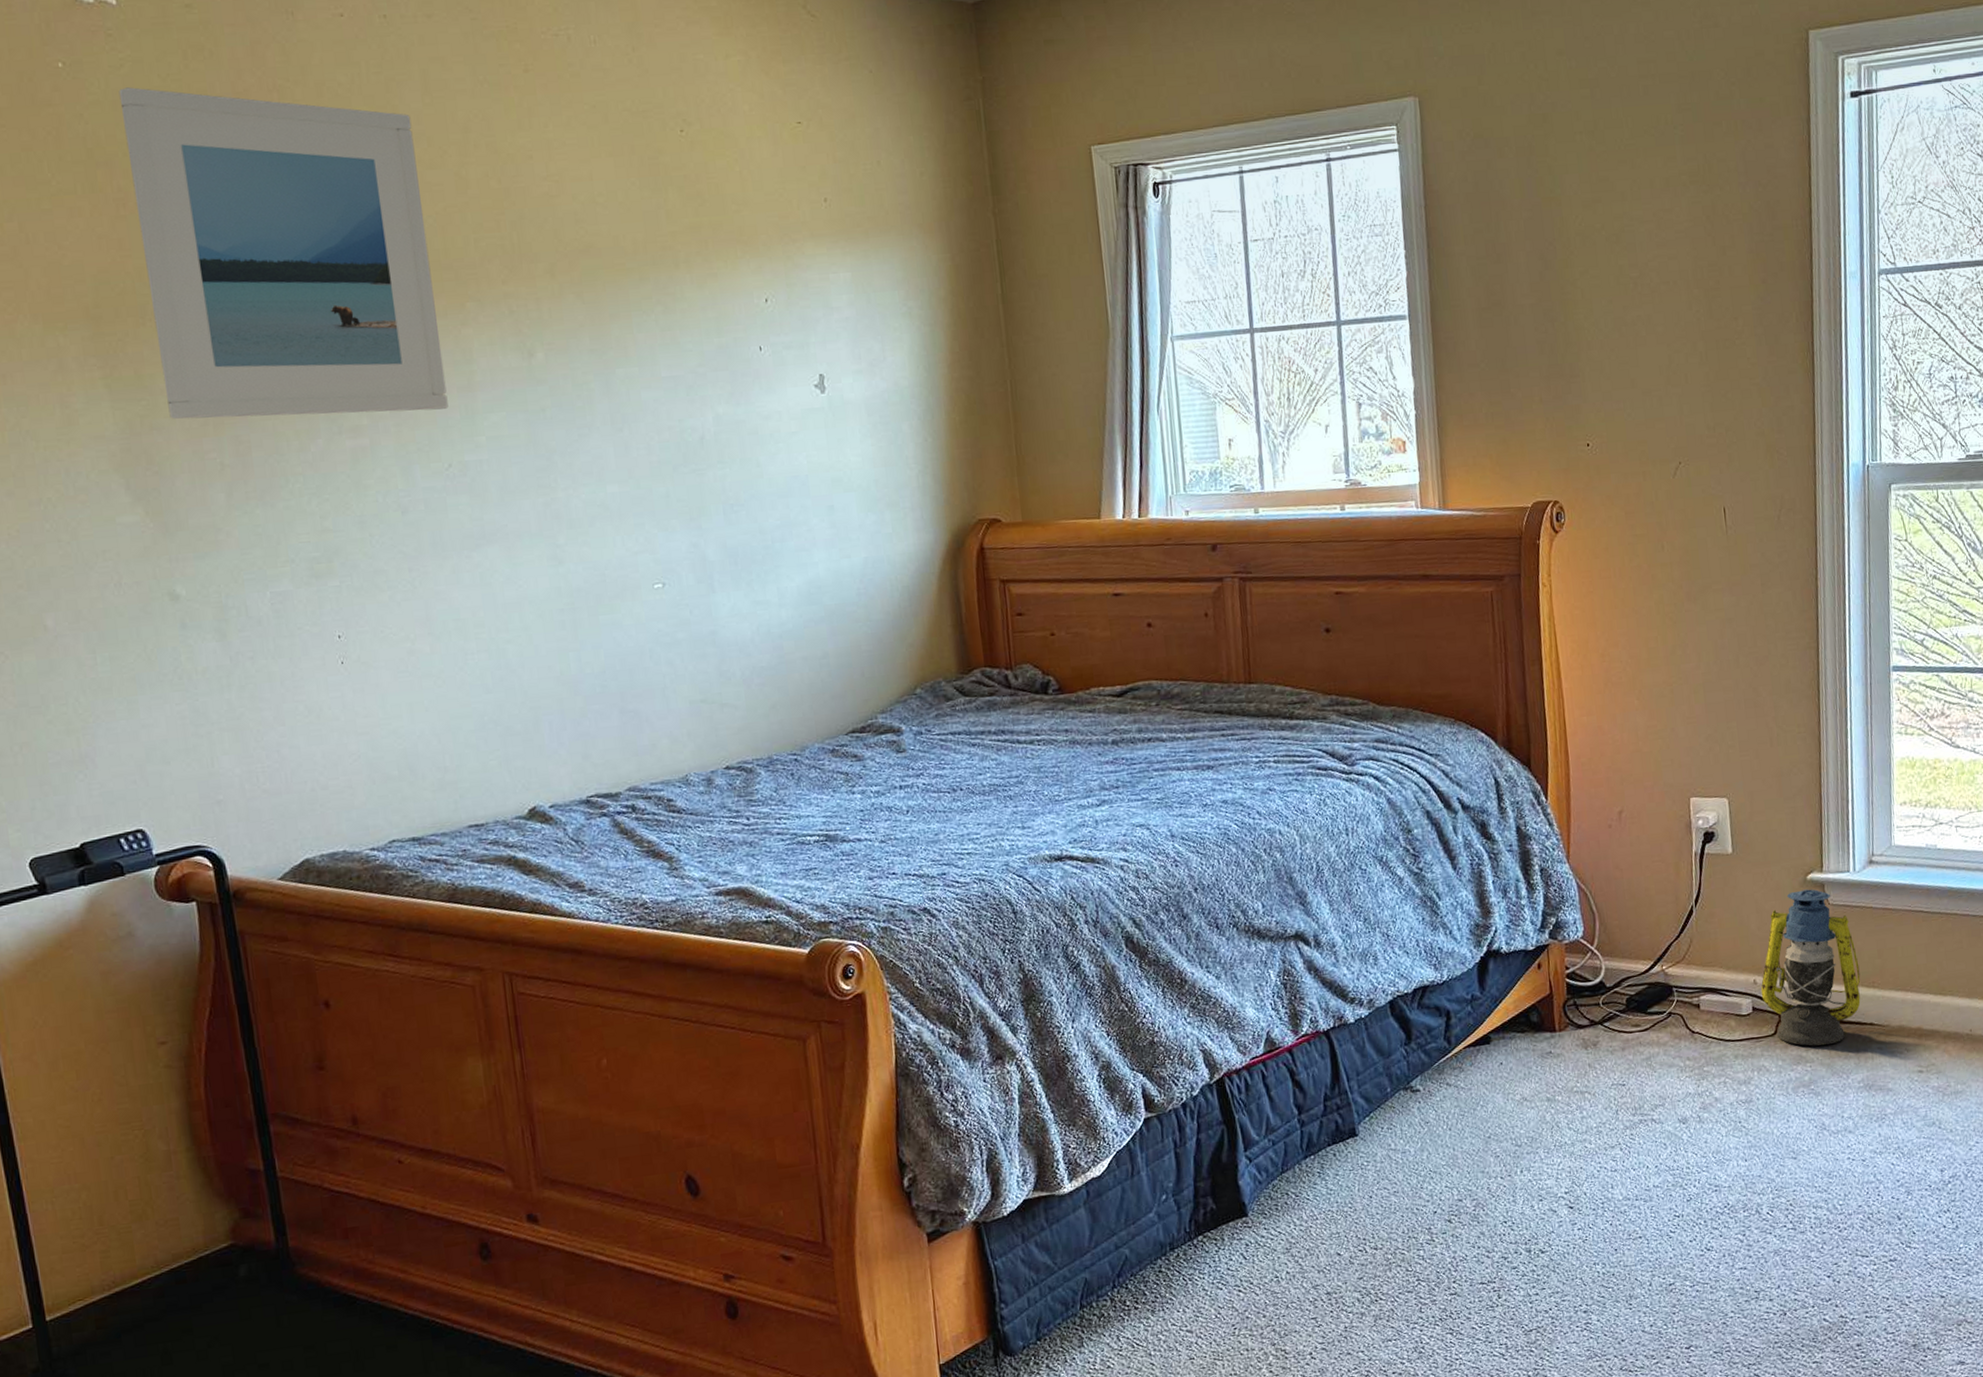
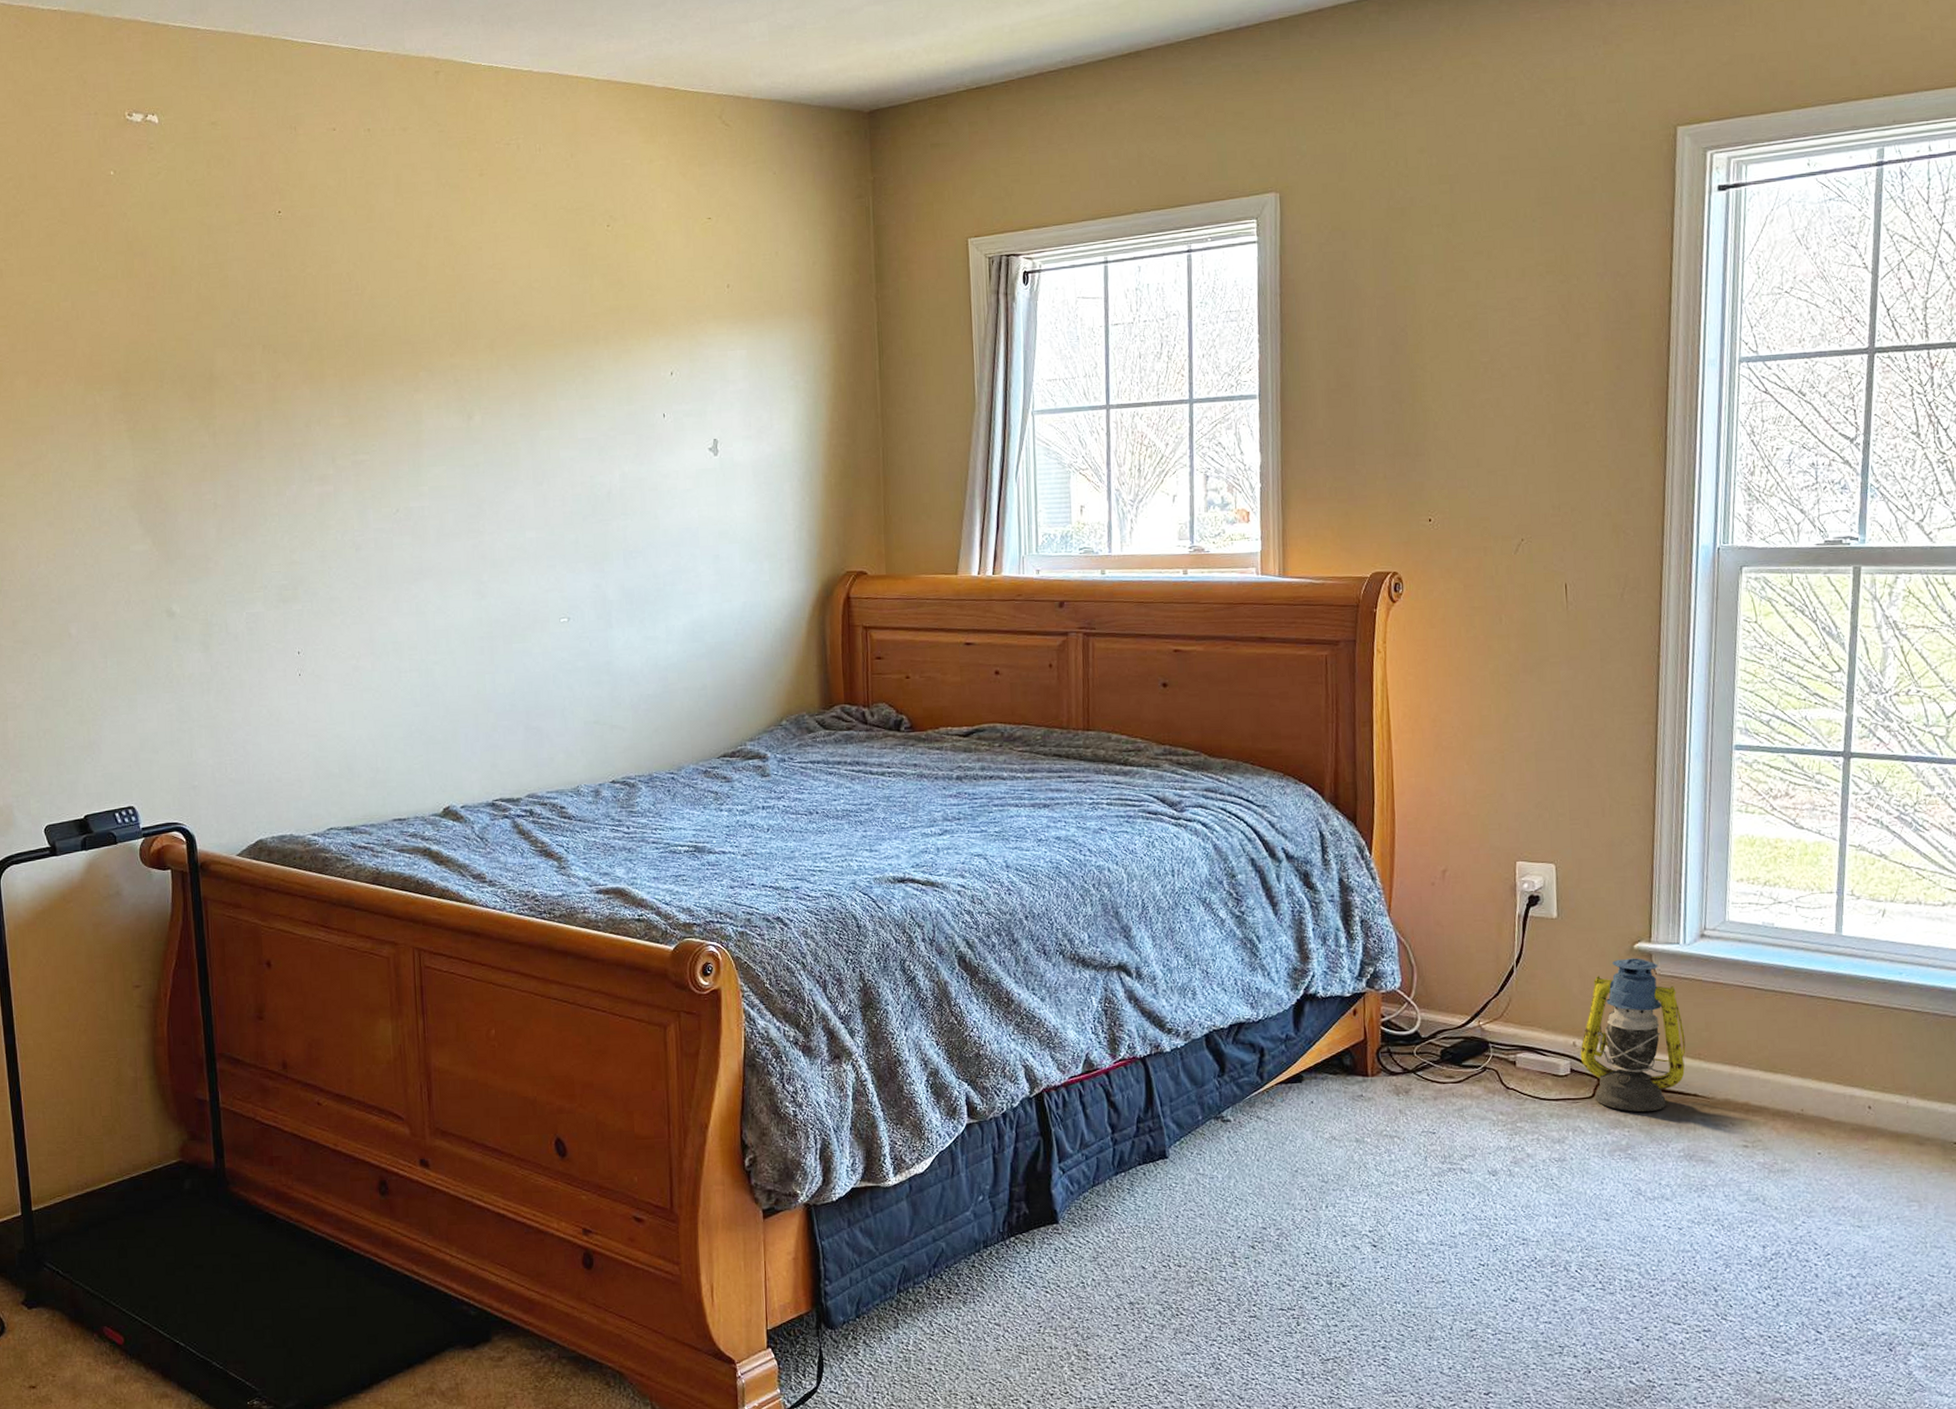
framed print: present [119,87,448,419] -> none [155,191,399,466]

